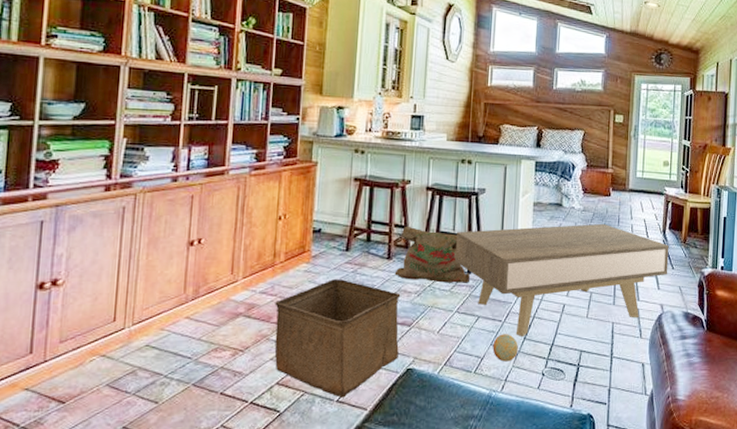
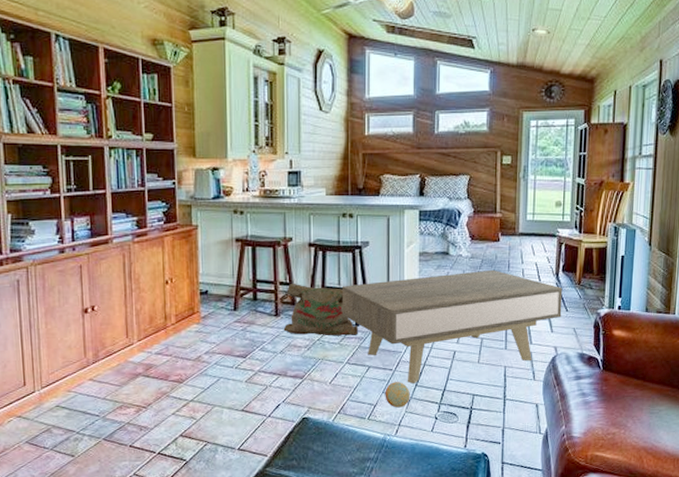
storage bin: present [274,279,401,398] -> none [171,338,293,446]

